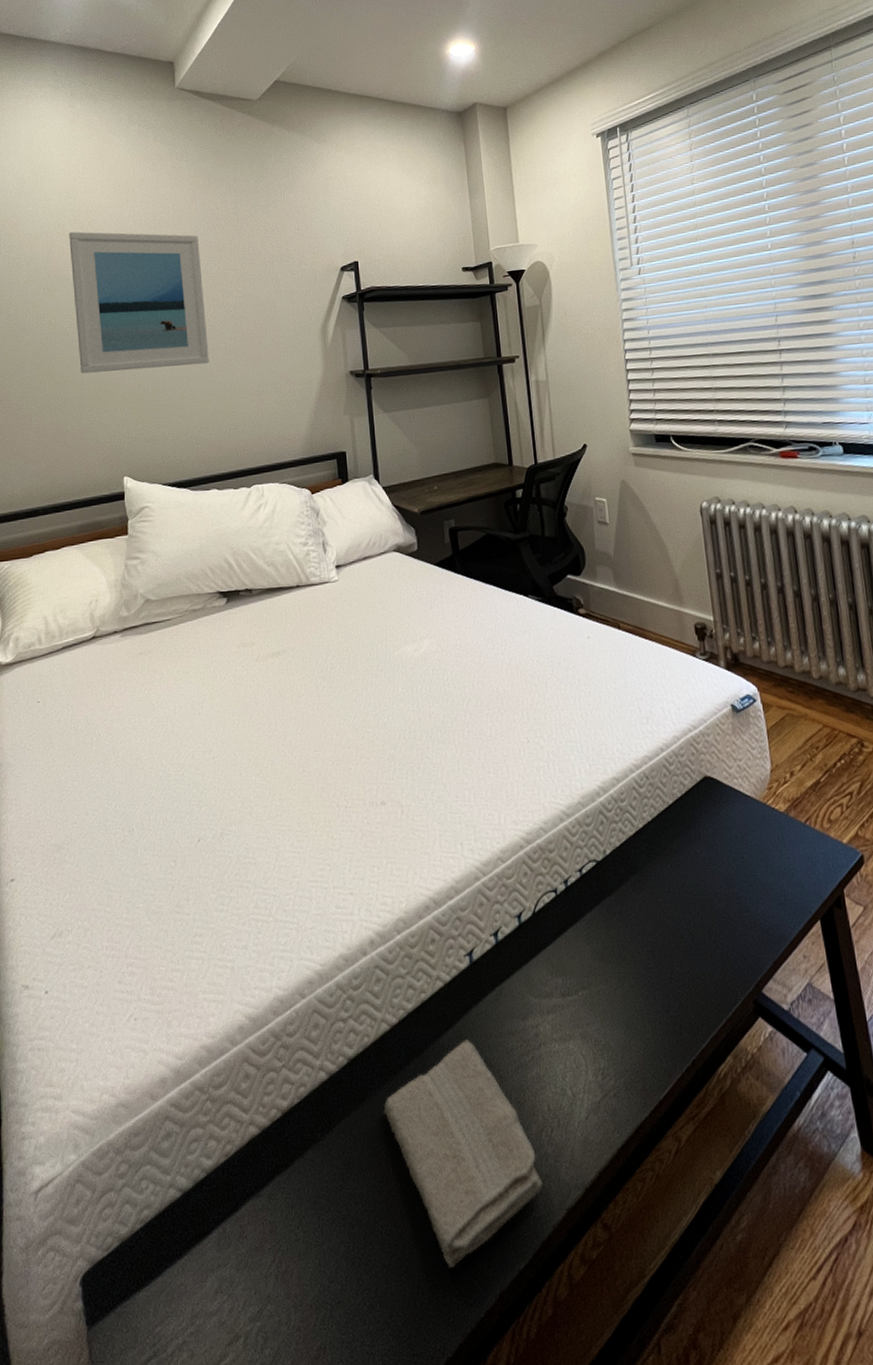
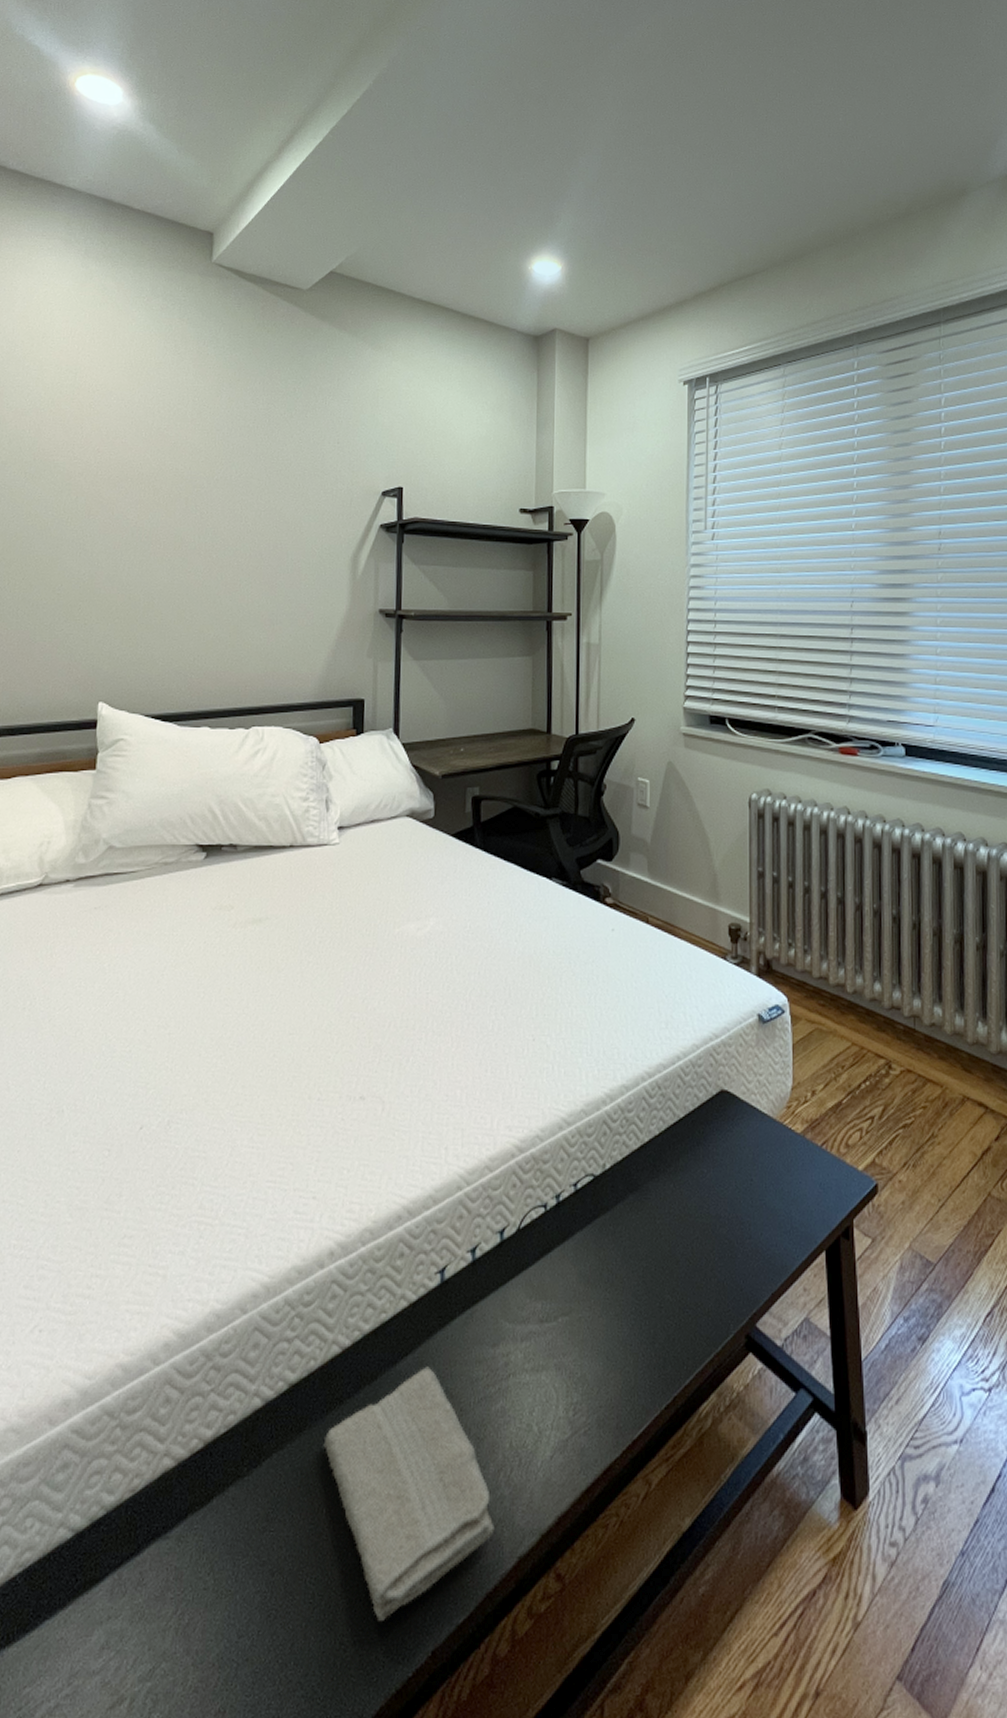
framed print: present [69,231,209,374] -> none [59,411,220,583]

